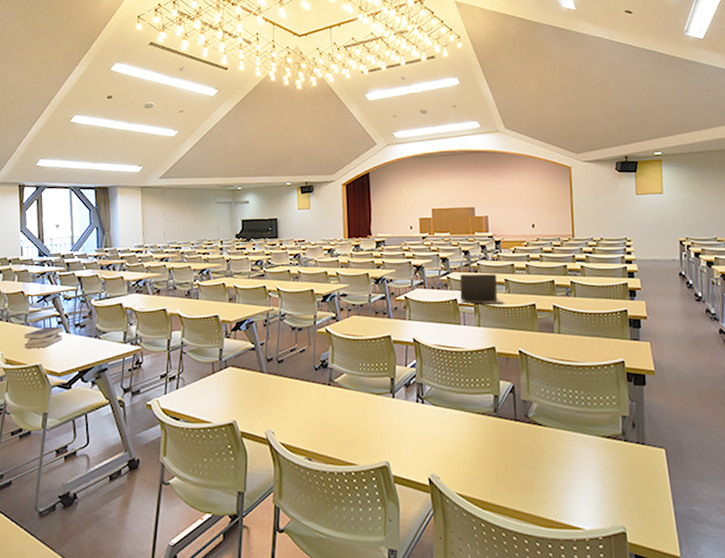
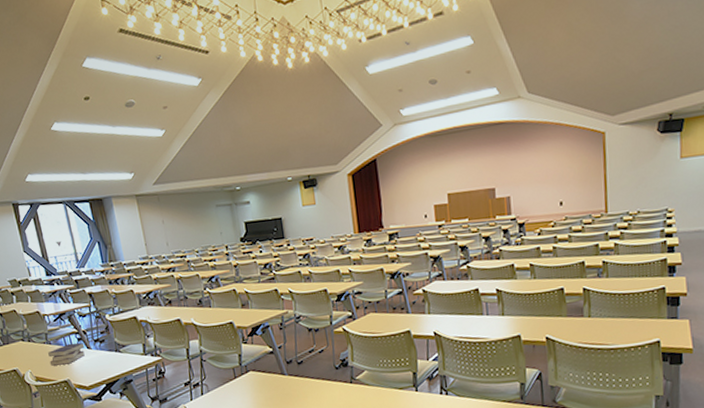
laptop computer: present [459,273,505,305] -> none [480,259,531,294]

